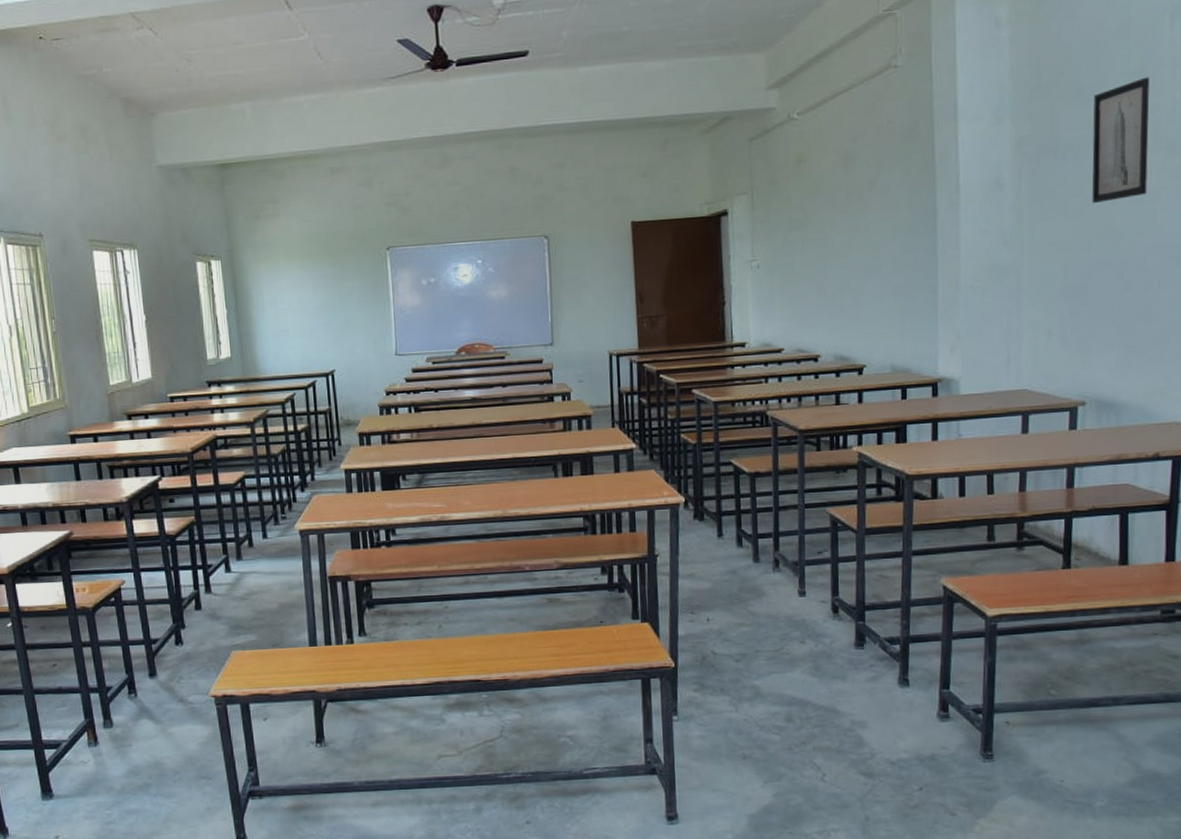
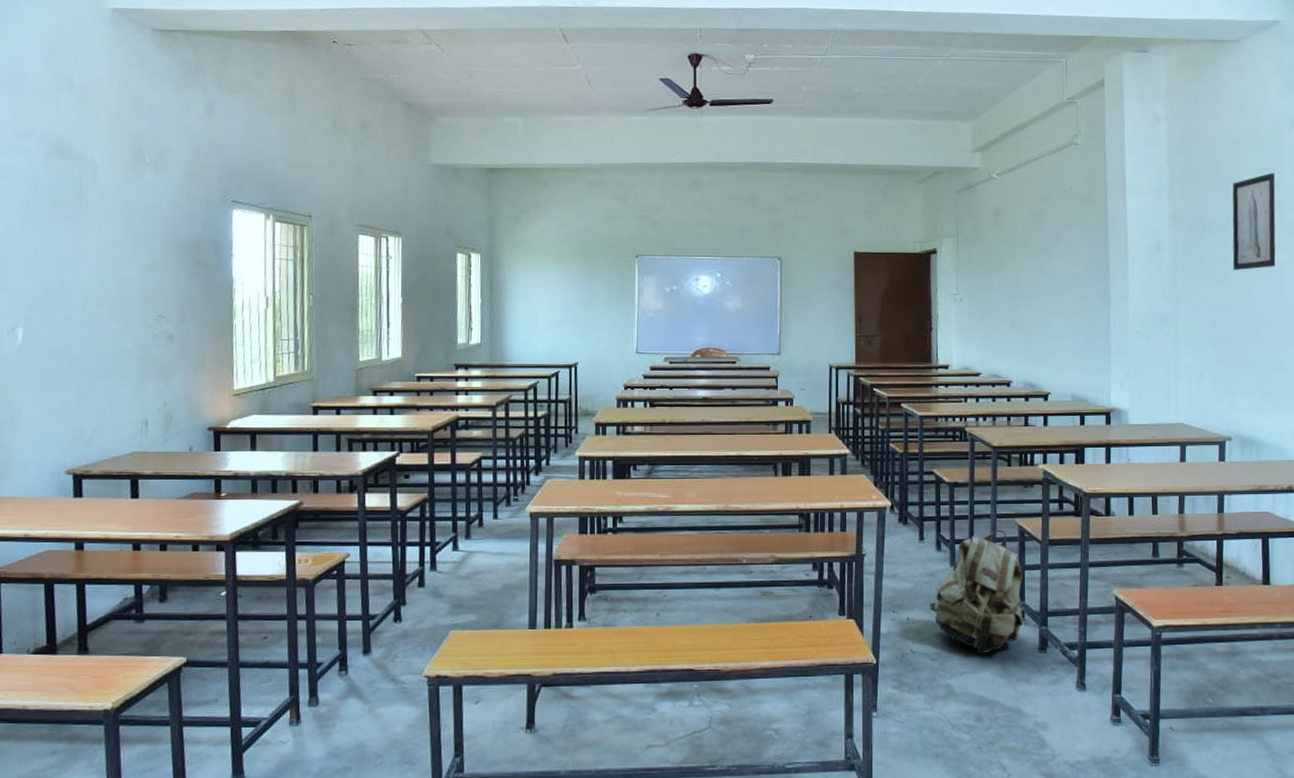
backpack: none [731,520,838,652] -> present [929,529,1024,653]

